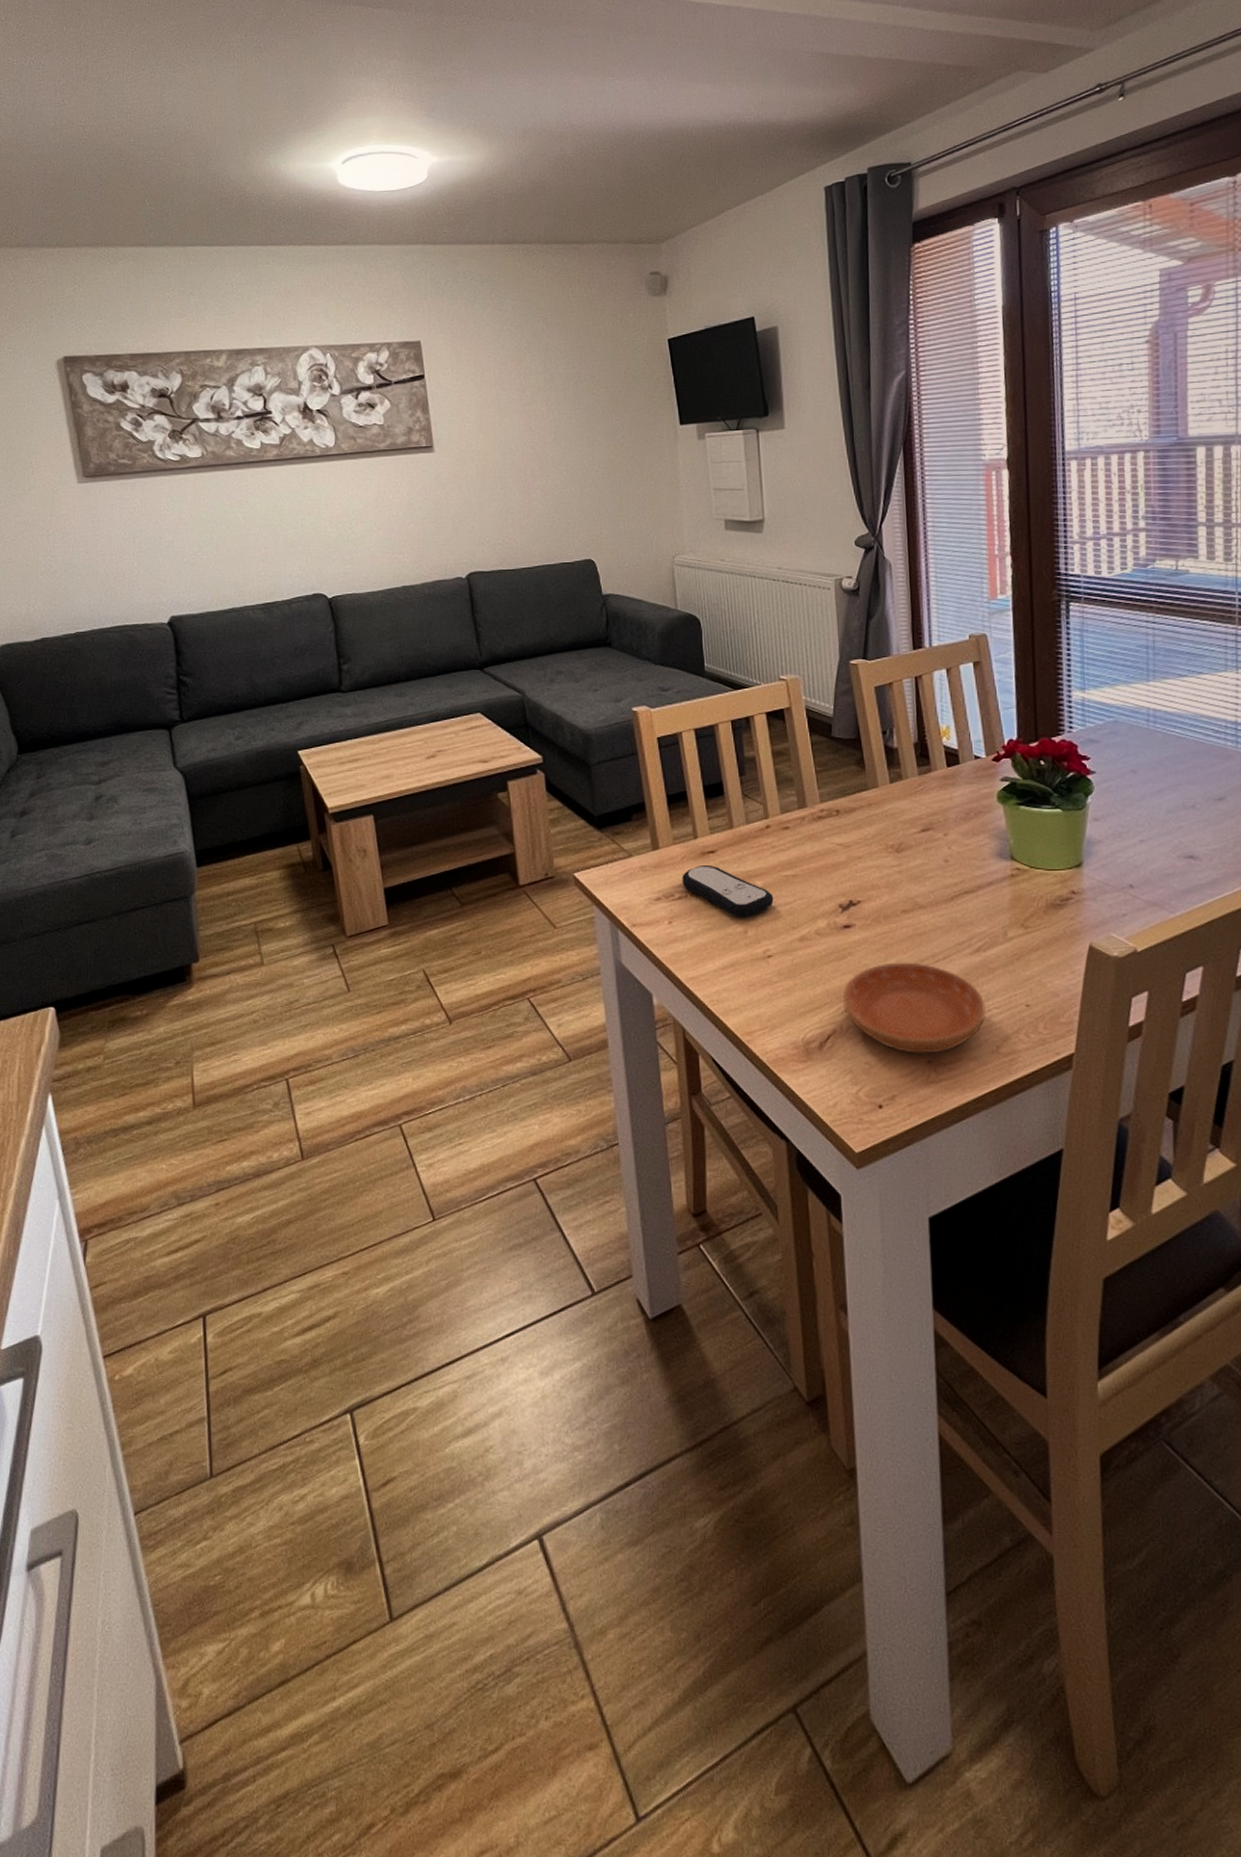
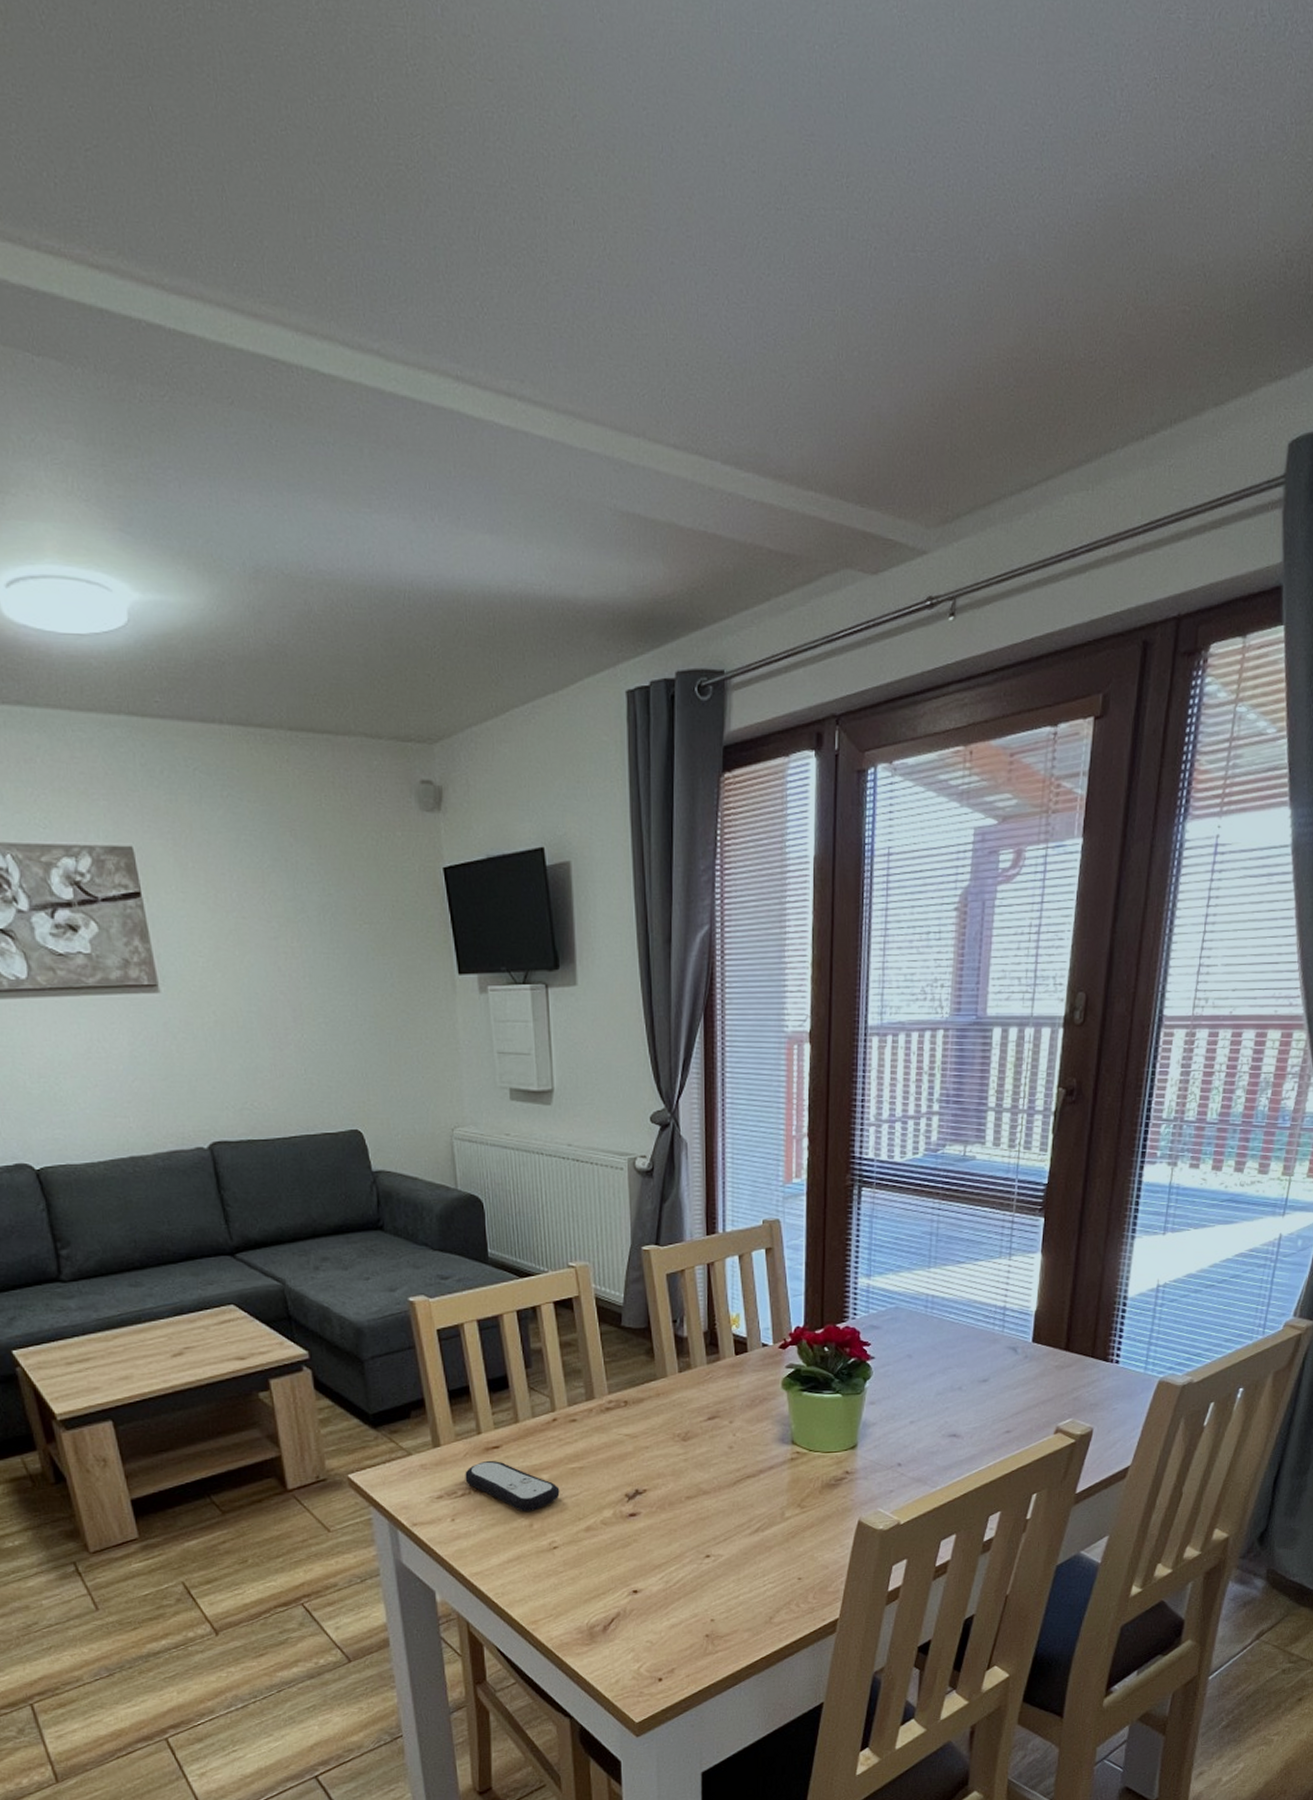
saucer: present [842,962,986,1054] -> none [626,1545,761,1630]

